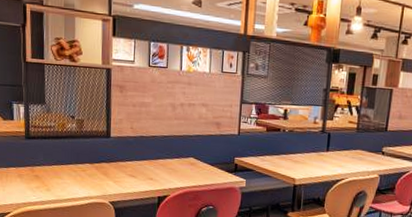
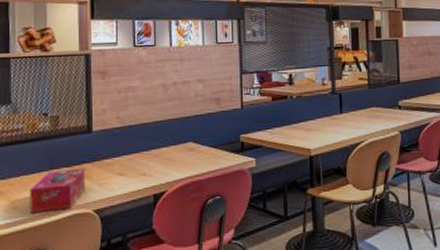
tissue box: none [59,165,104,198] -> present [29,168,85,214]

